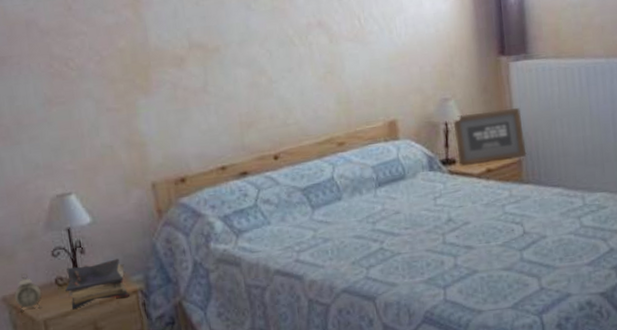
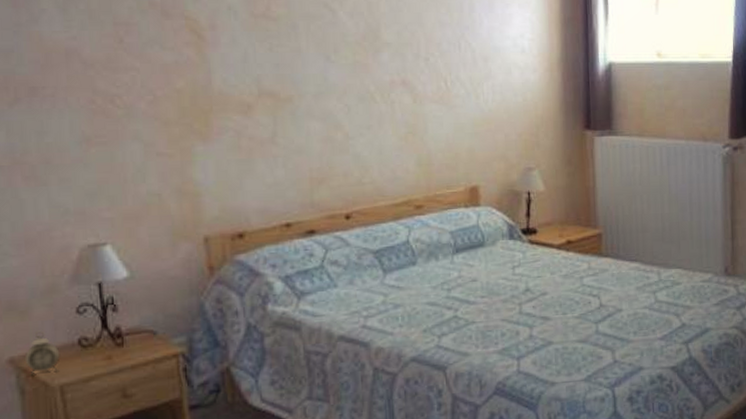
book: present [65,258,129,310] -> none [90,318,168,375]
picture frame: present [454,107,526,167] -> none [536,181,607,237]

